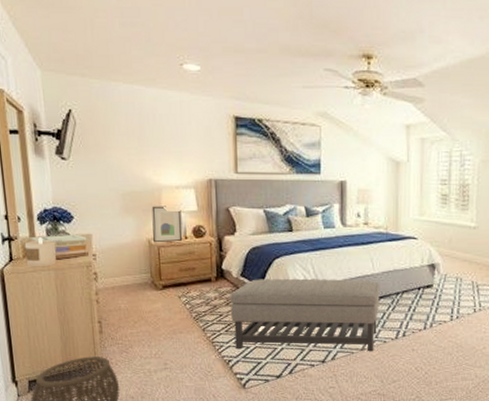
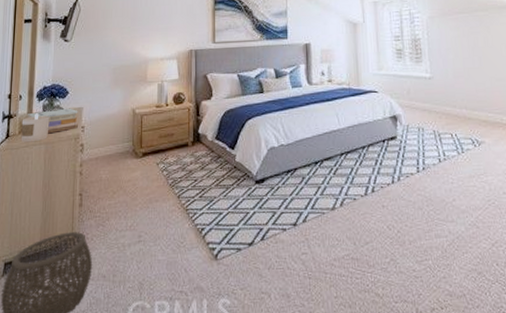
picture frame: present [151,206,183,243] -> none [138,76,164,112]
ottoman: present [229,278,380,351] -> none [204,136,348,216]

